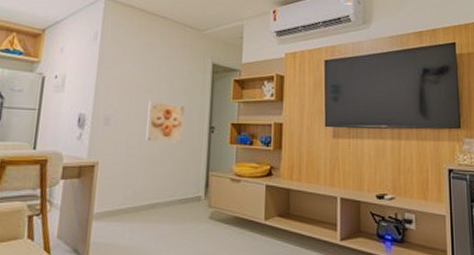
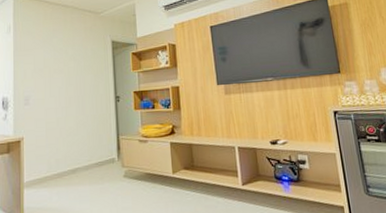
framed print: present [146,100,185,143] -> none [60,79,93,115]

